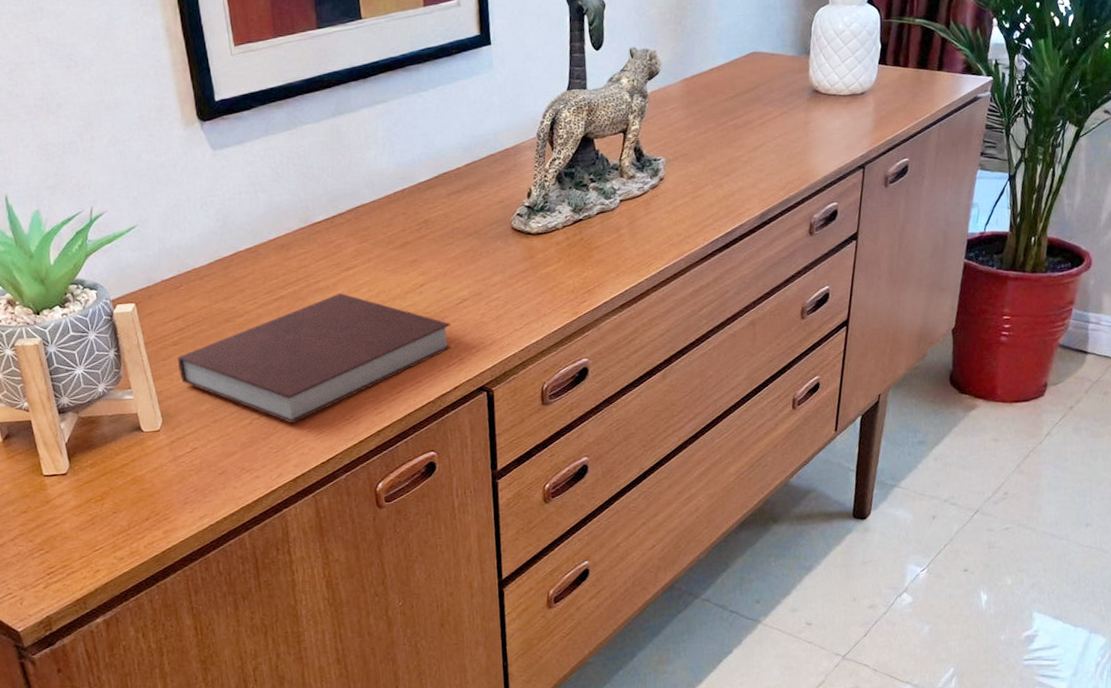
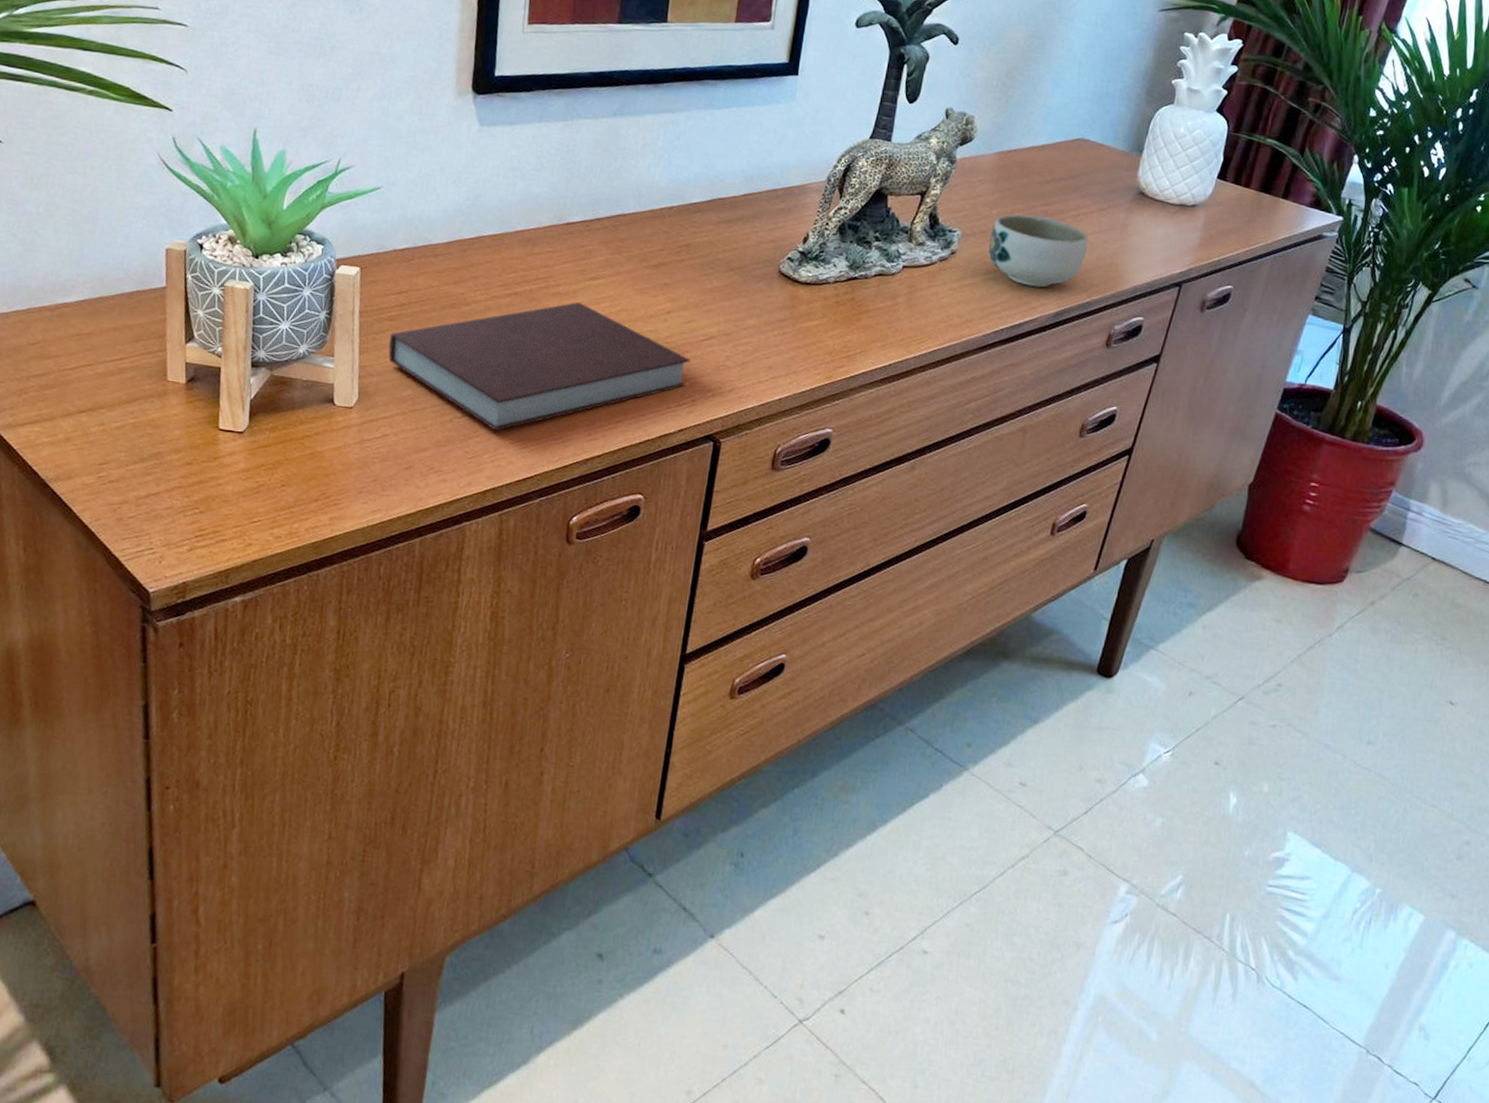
bowl: none [691,129,778,195] -> present [988,214,1089,288]

